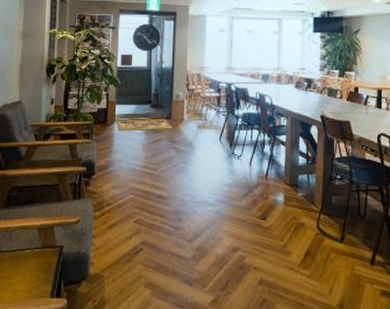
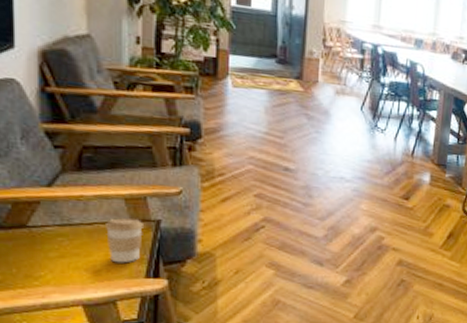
coffee cup: none [24,245,51,285] -> present [106,218,143,263]

